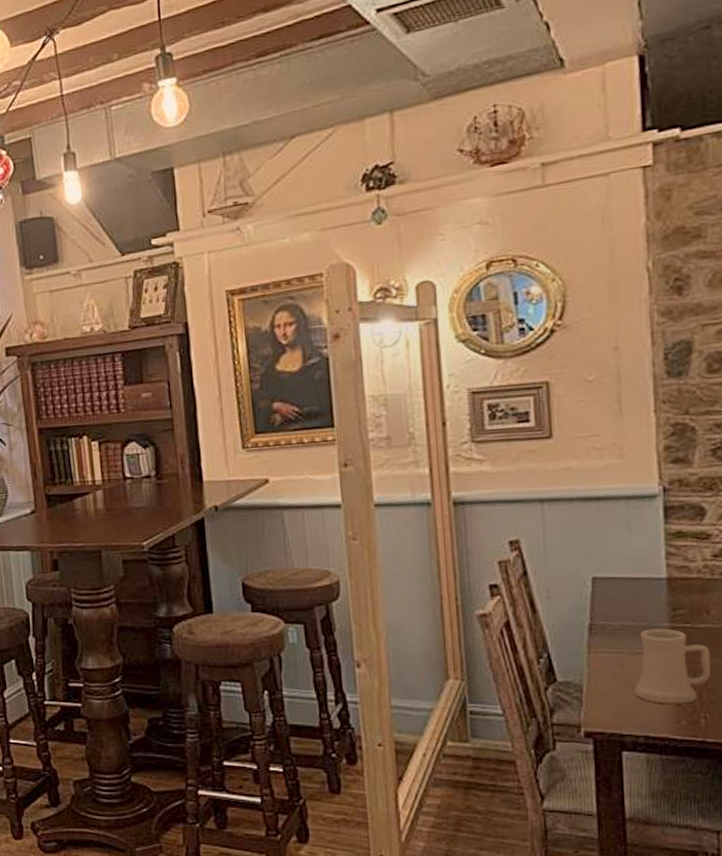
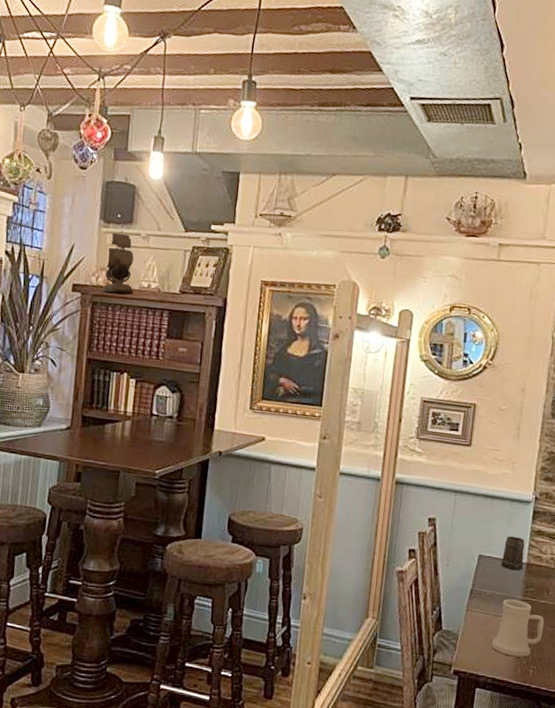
ship model: none [36,274,76,351] -> present [99,231,134,296]
beer mug: none [627,545,663,590] -> present [501,536,525,570]

